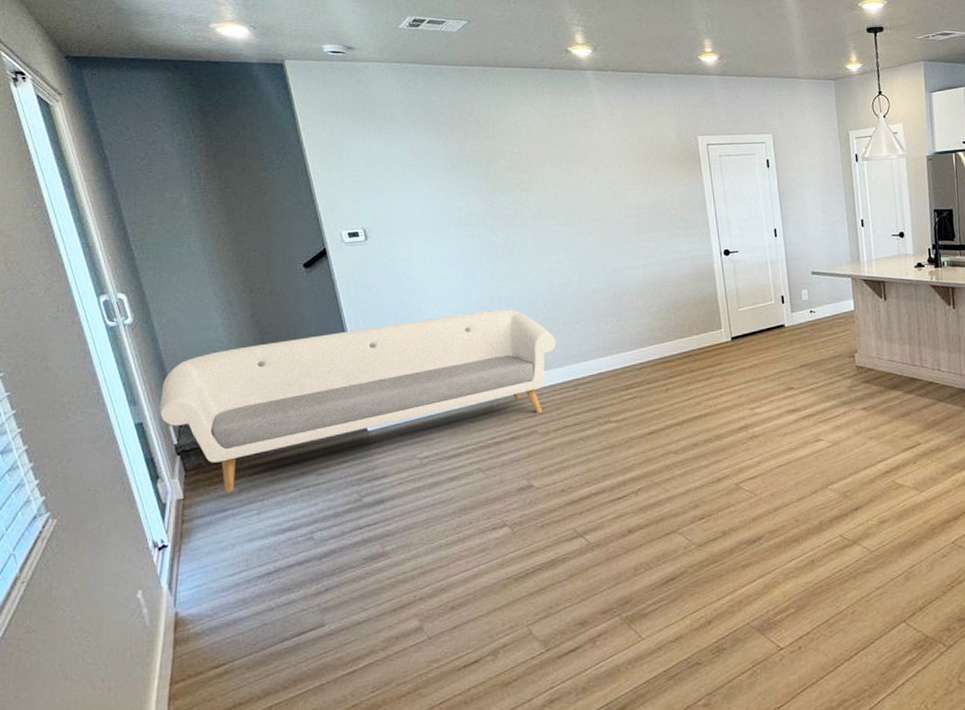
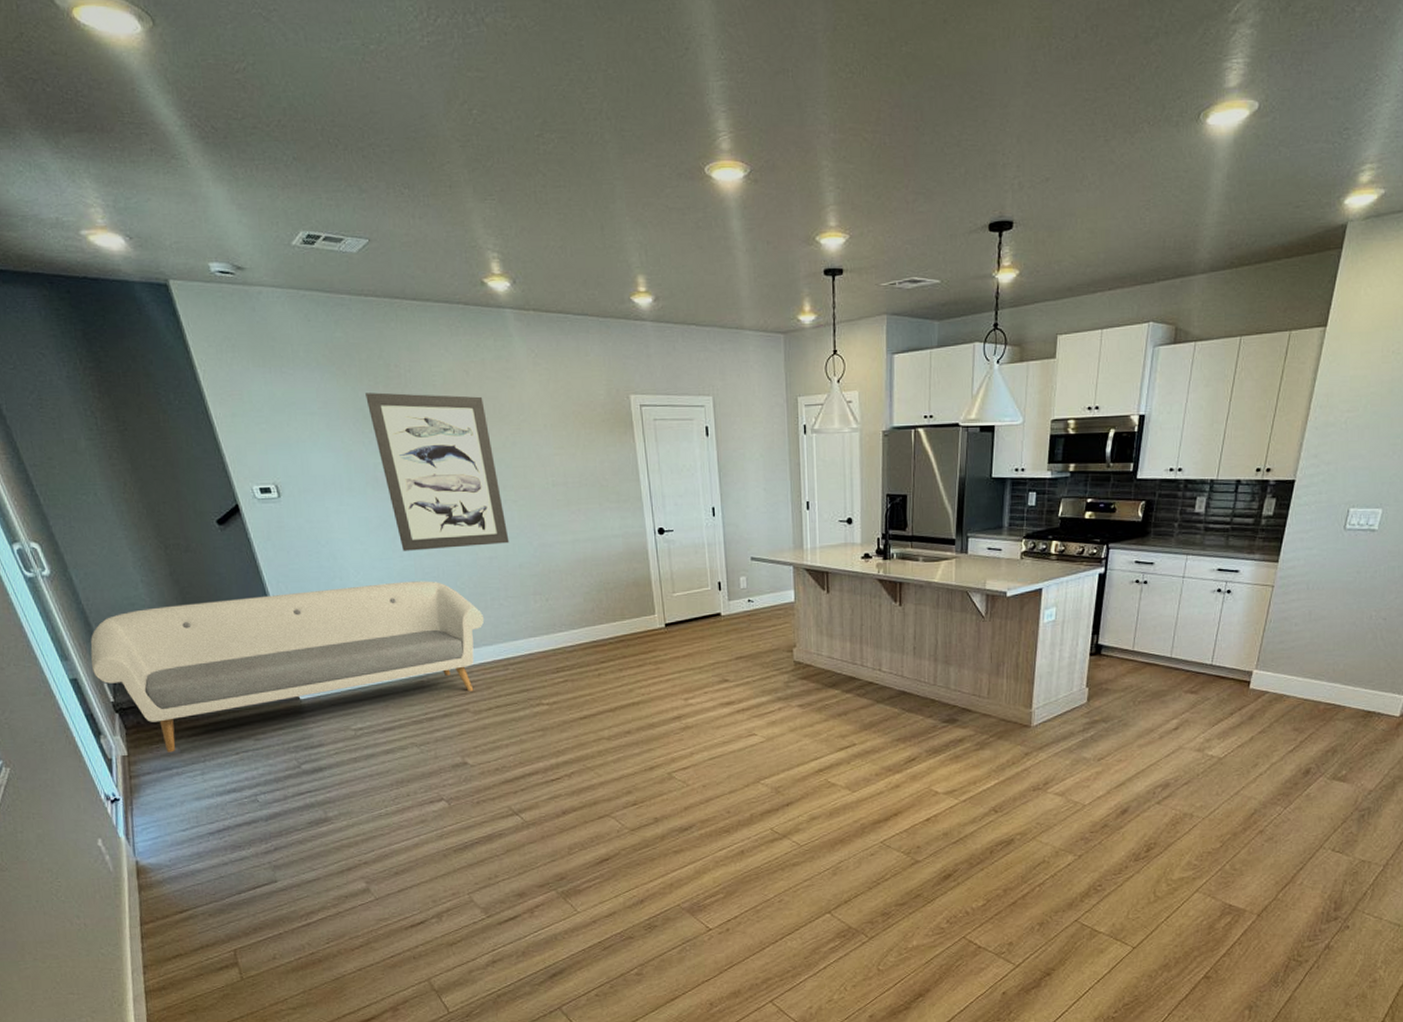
wall art: none [455,144,583,283] -> present [365,392,510,551]

